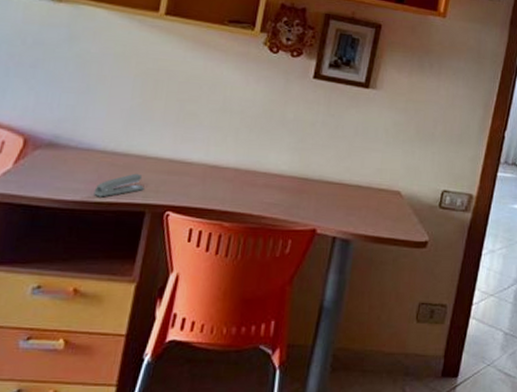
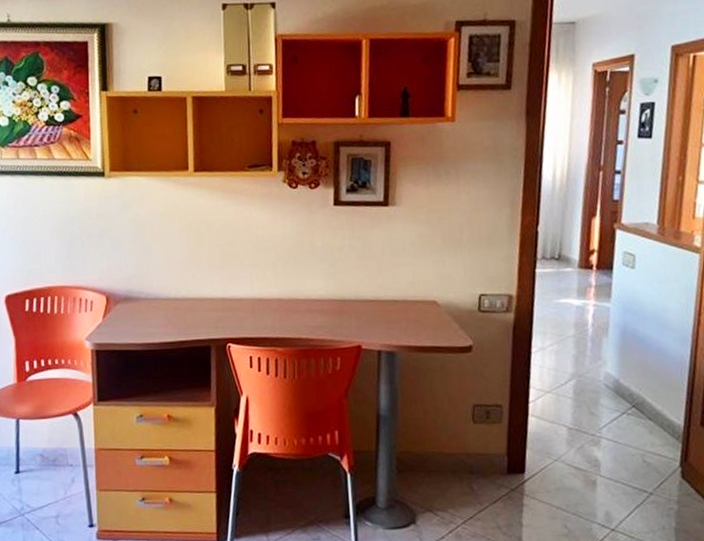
stapler: present [94,173,144,197] -> none [167,313,206,338]

